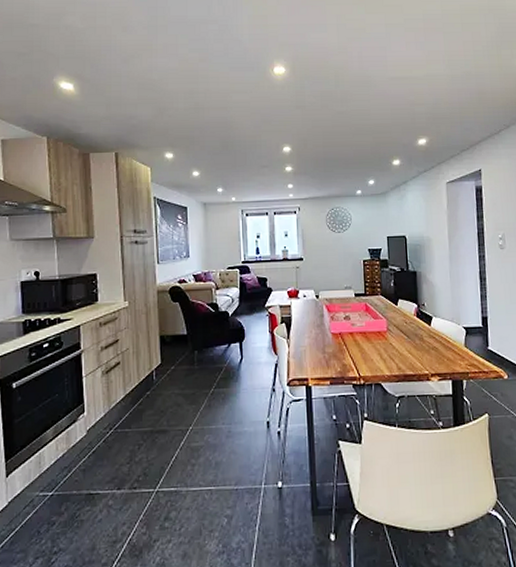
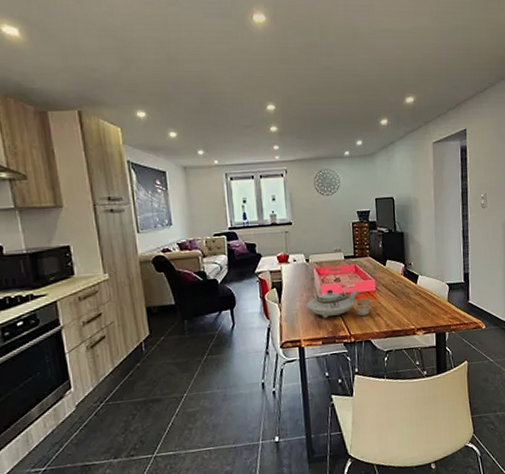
teapot: none [314,327,383,358] -> present [306,289,372,318]

